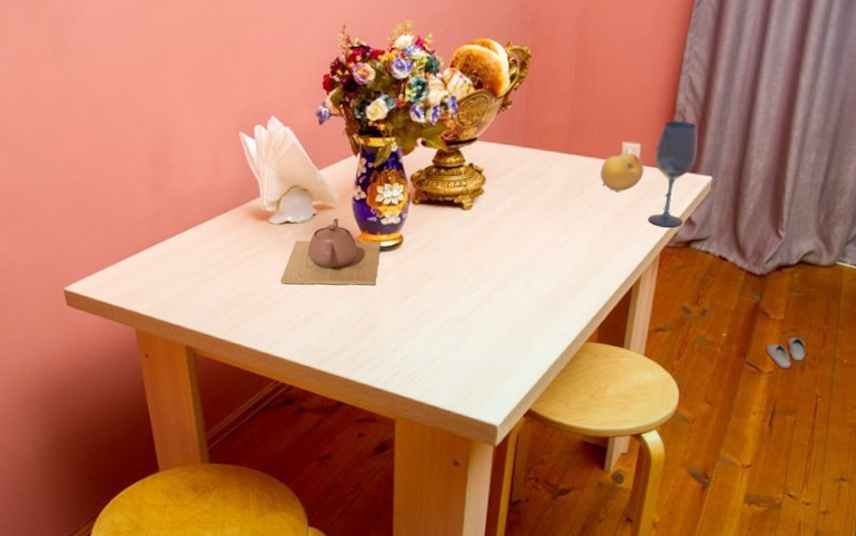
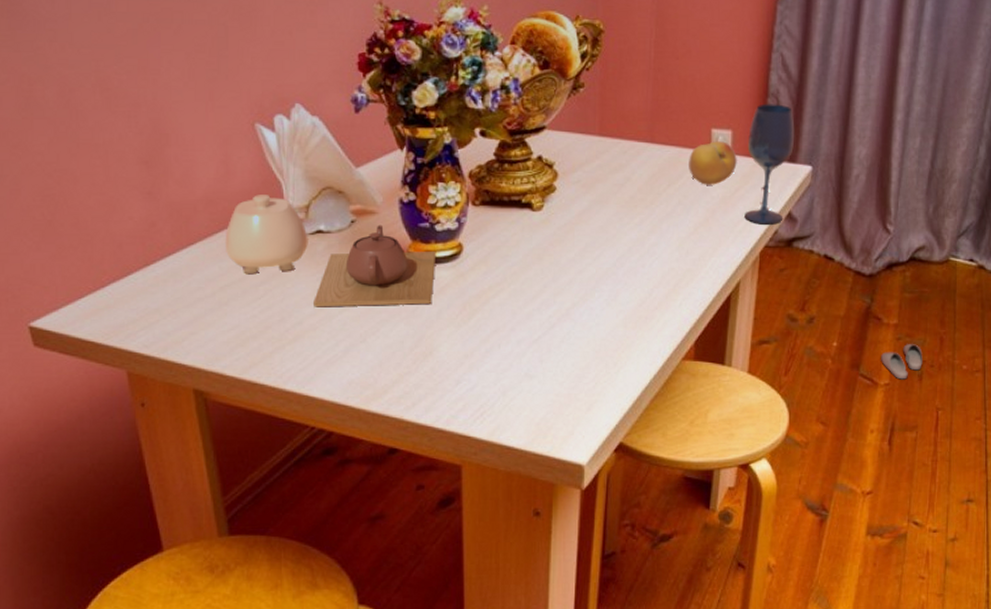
sugar bowl: none [213,190,278,256] -> present [225,195,308,275]

